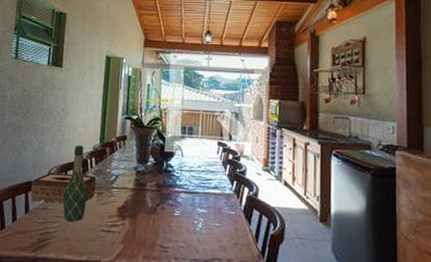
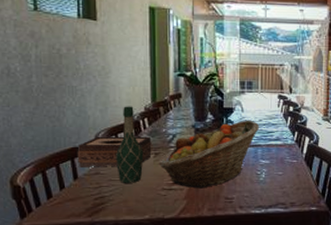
fruit basket: none [101,165,198,234] -> present [160,120,259,189]

